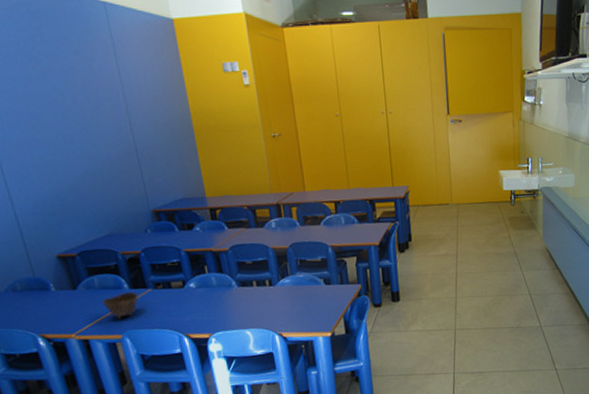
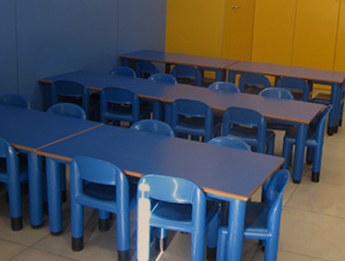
bowl: present [102,292,139,320] -> none [63,122,92,145]

